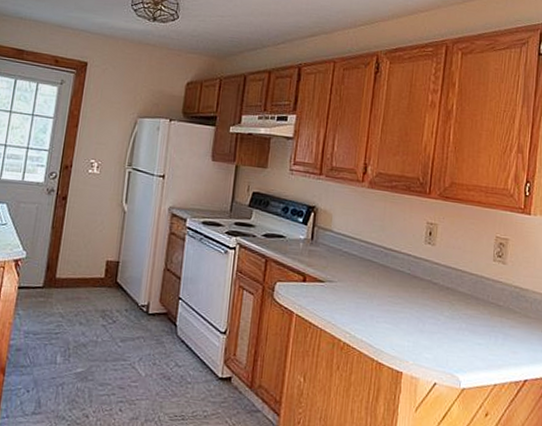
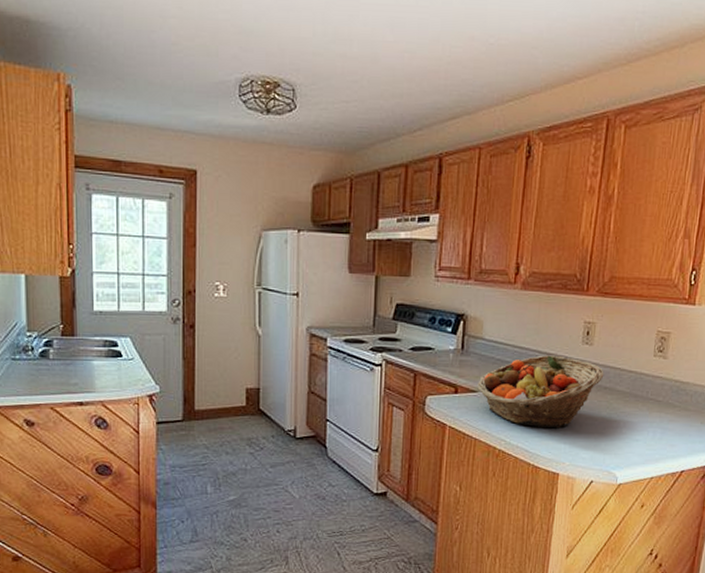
fruit basket: none [325,251,446,326] -> present [477,355,604,429]

